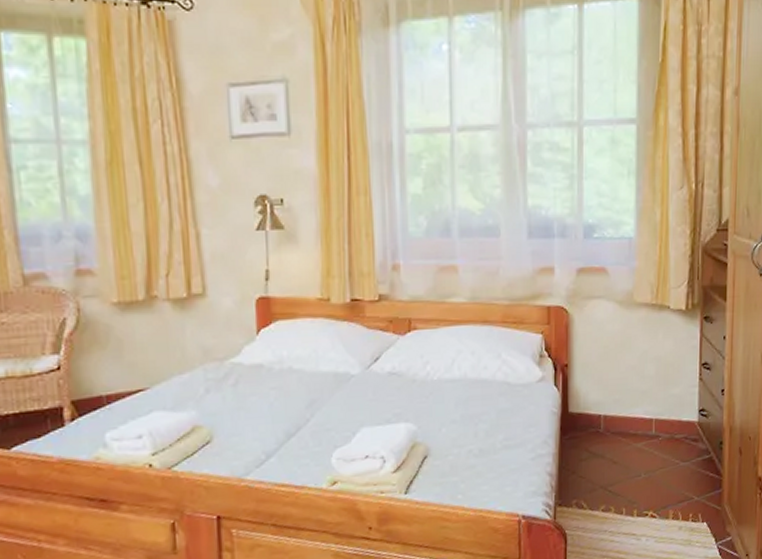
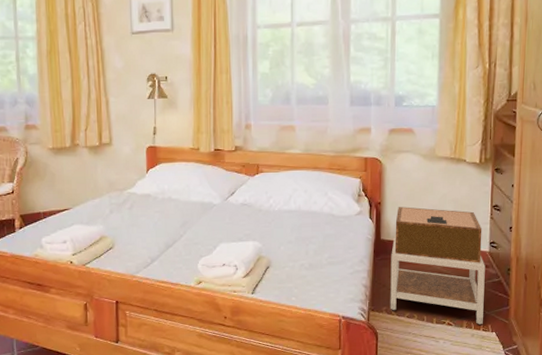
nightstand: none [581,368,694,515] -> present [390,207,485,325]

